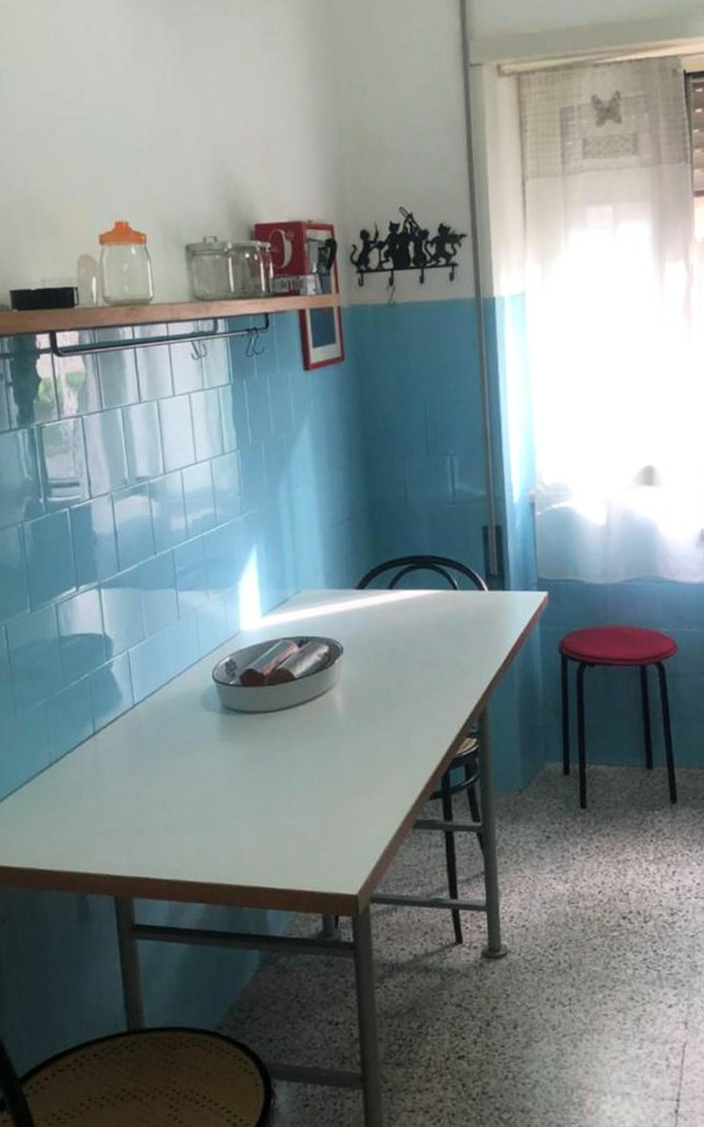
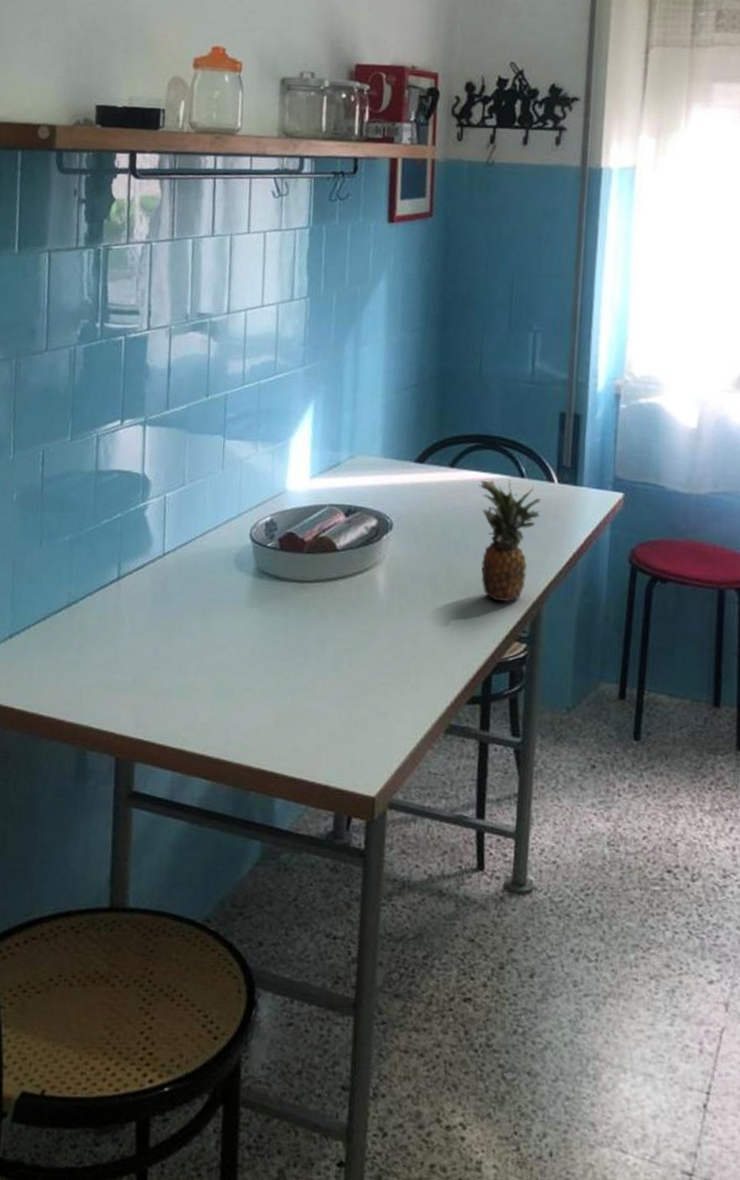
fruit: none [417,593,475,705] -> present [479,479,541,602]

